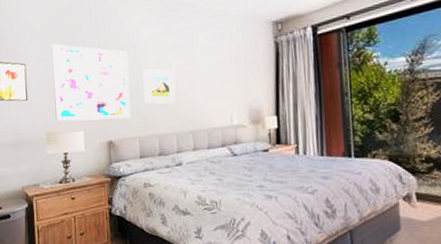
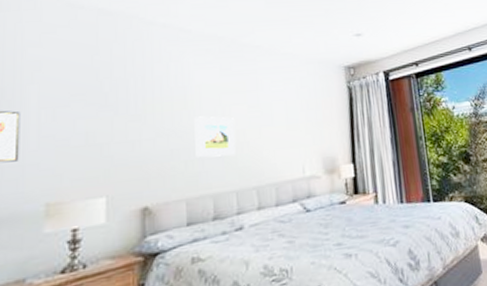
wall art: present [52,44,131,121] -> none [63,86,176,187]

